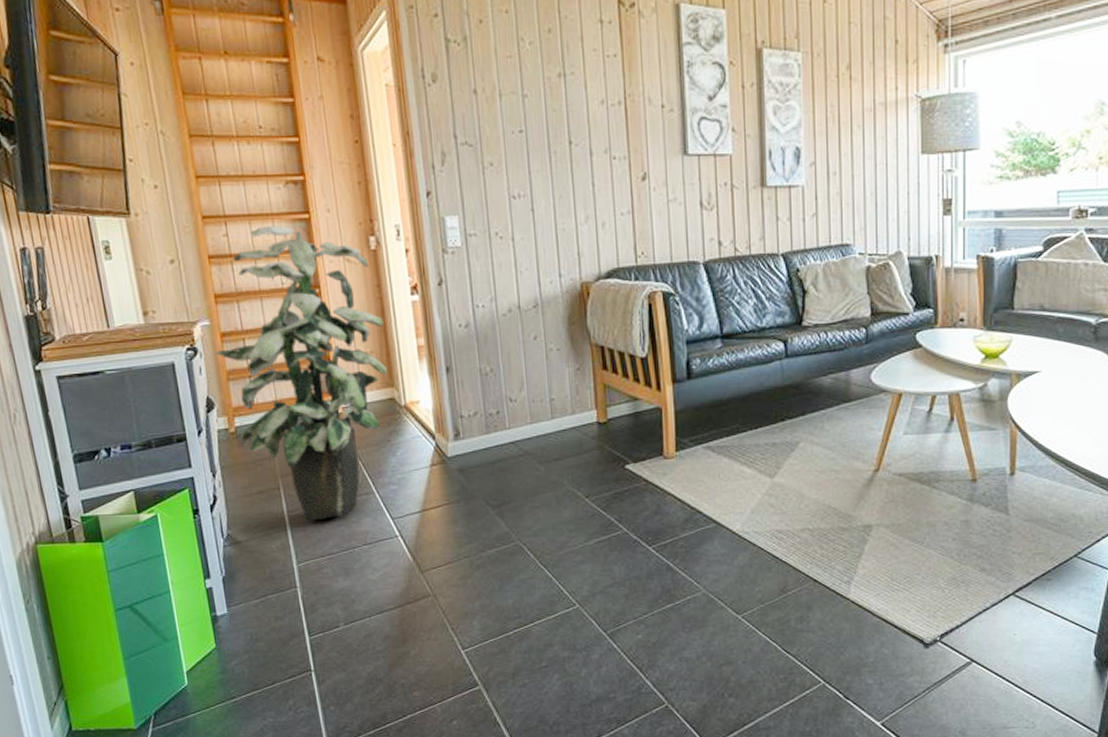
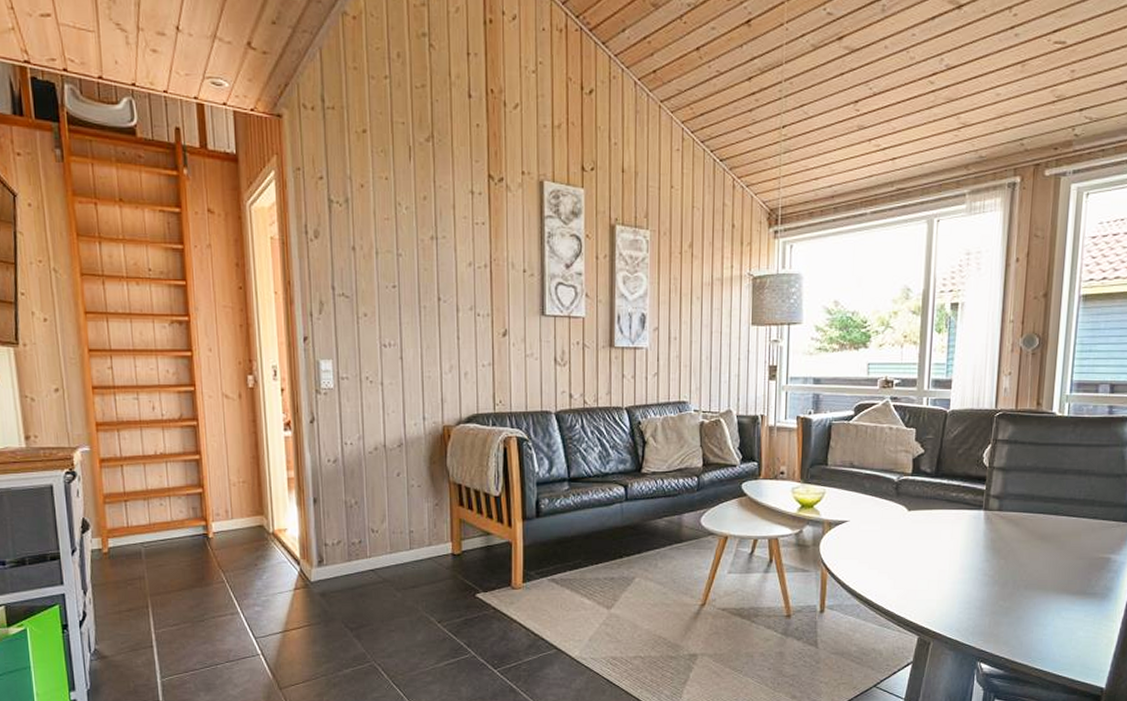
indoor plant: present [215,225,387,521] -> none [93,361,257,638]

